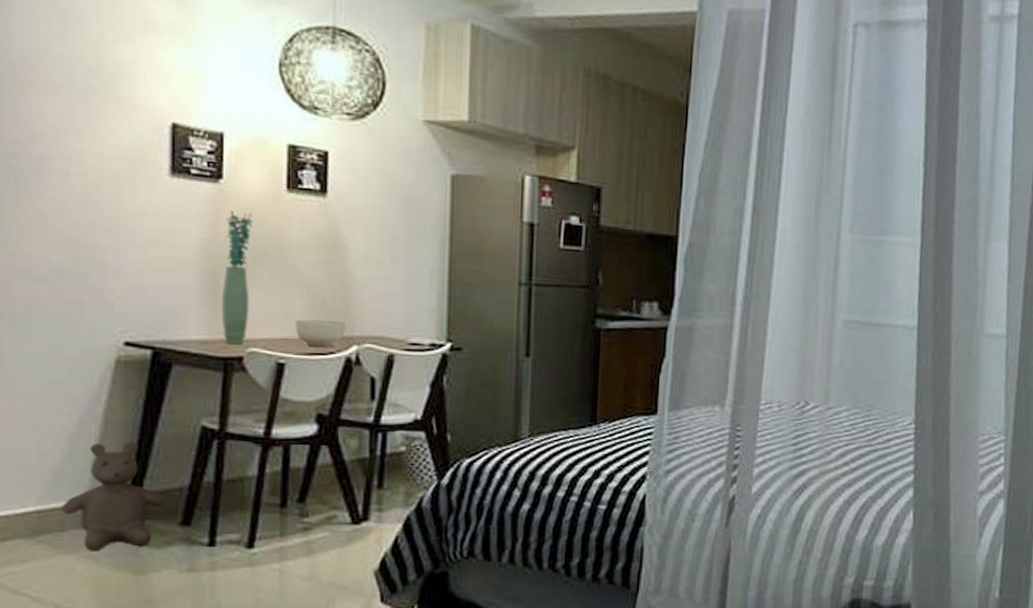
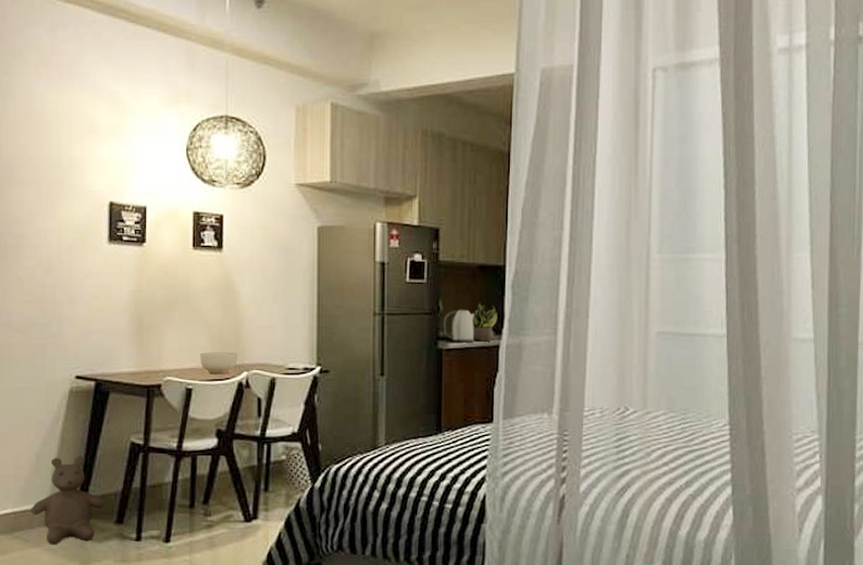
vase: present [221,210,254,345] -> none [145,267,168,375]
kettle: none [602,283,639,323] -> present [443,309,474,344]
potted plant: none [634,276,667,323] -> present [469,302,498,342]

